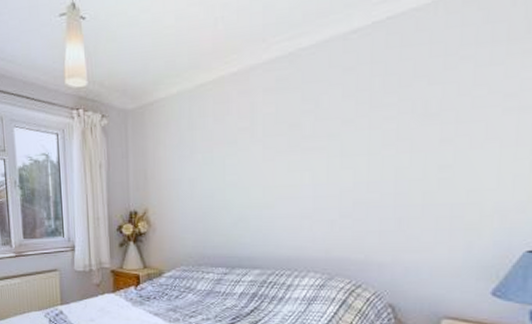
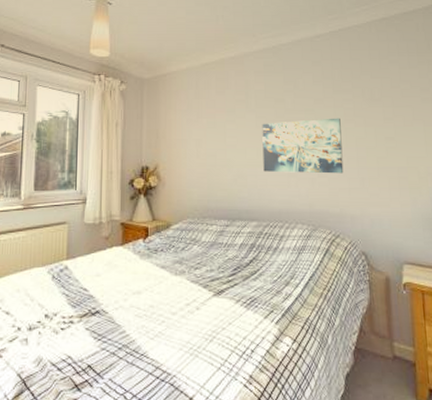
wall art: none [270,143,377,215] -> present [262,118,344,174]

